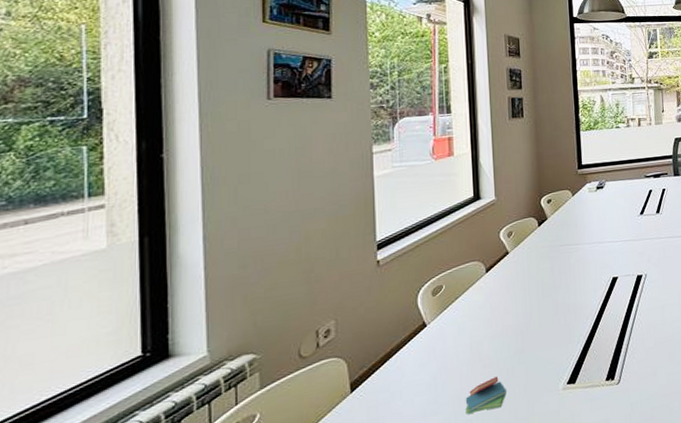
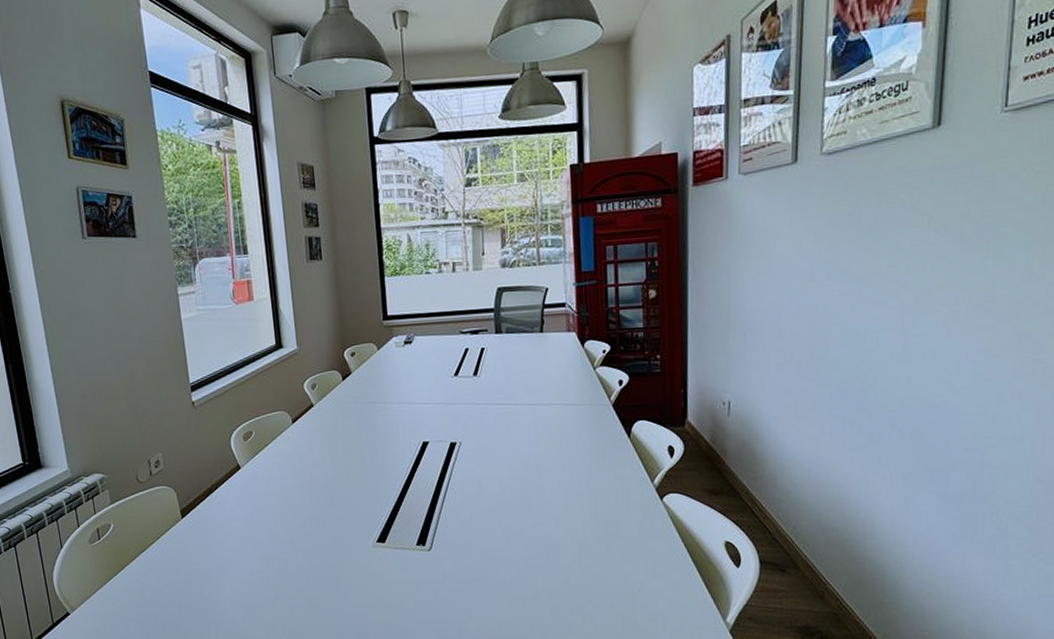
sticky notes: present [465,376,507,414] -> none [280,524,318,554]

